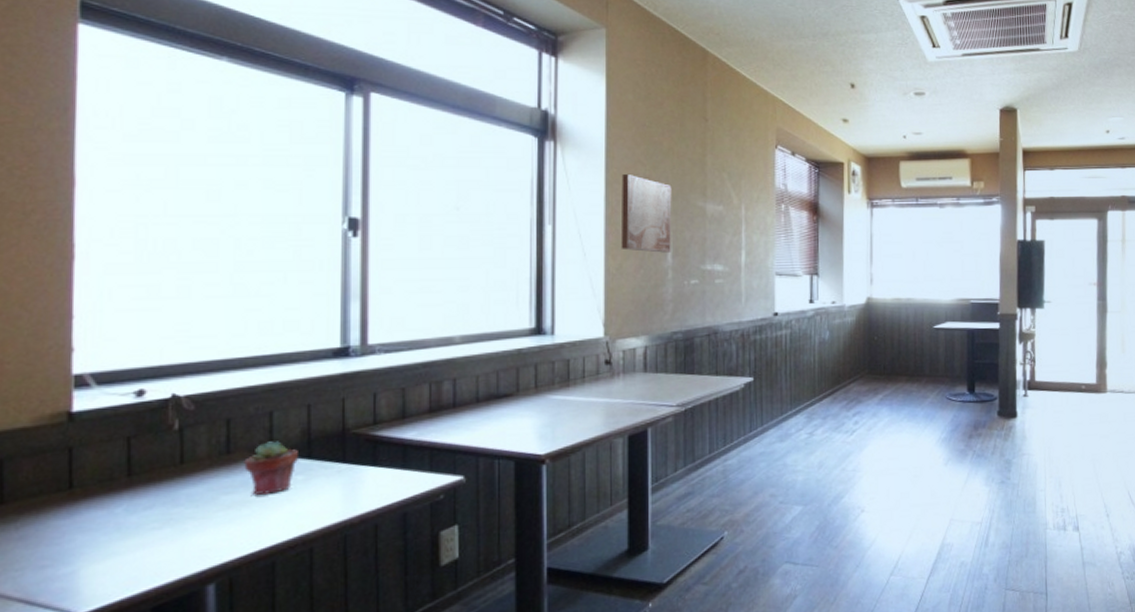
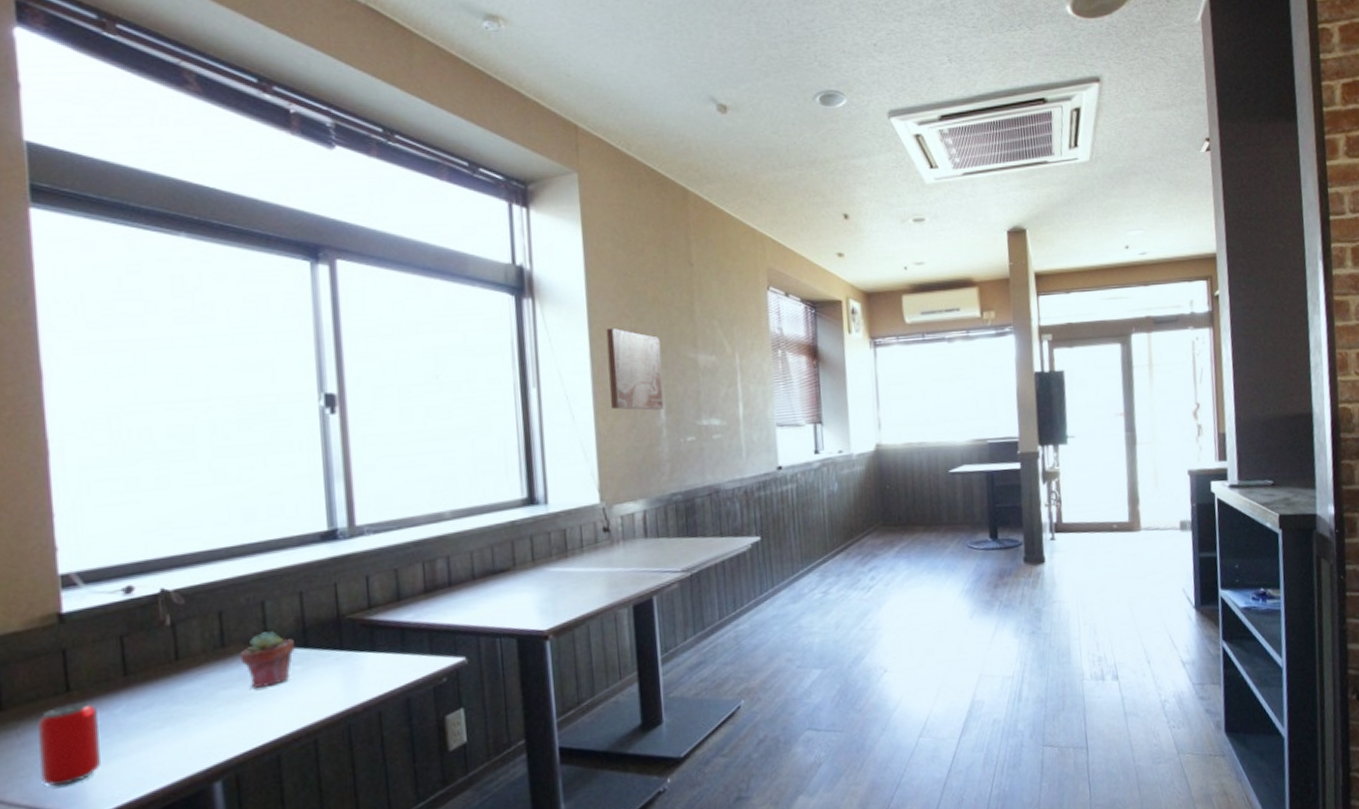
can: none [34,499,98,582] -> present [36,701,100,787]

